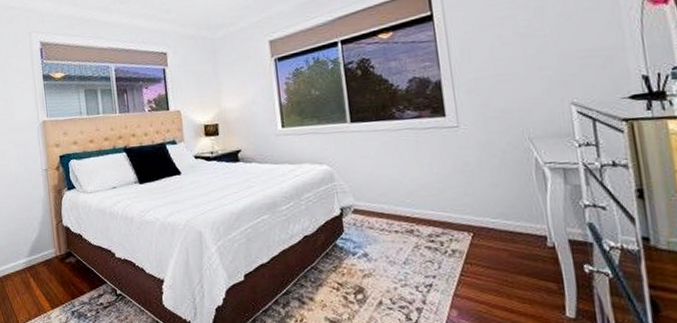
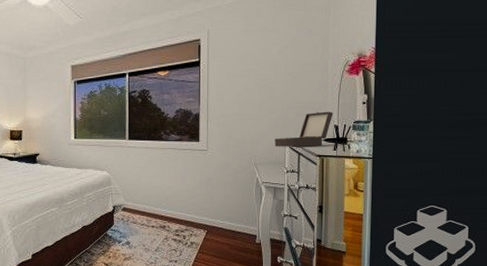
jewelry box: none [553,57,638,114] -> present [274,111,333,147]

